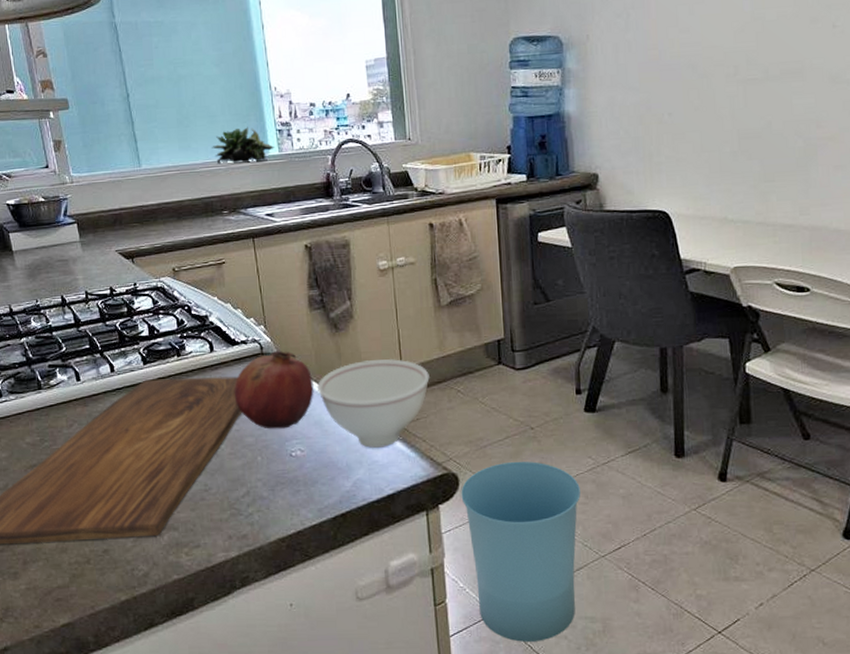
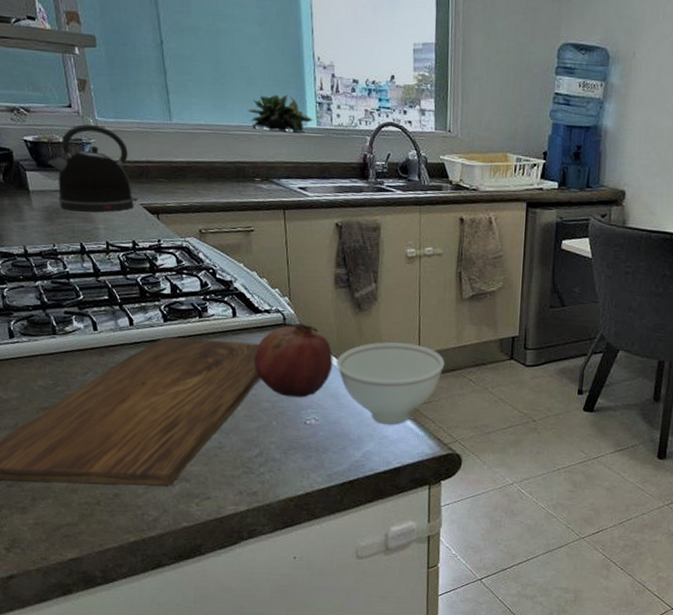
kettle: none [29,181,113,266] -> present [48,124,138,212]
waste bin: present [461,461,581,642] -> none [462,448,570,605]

